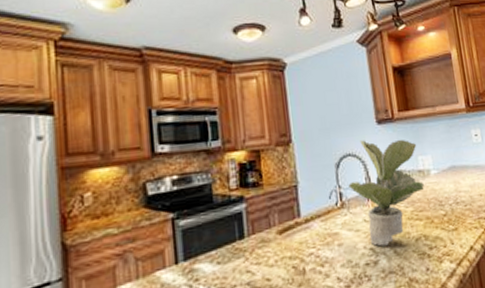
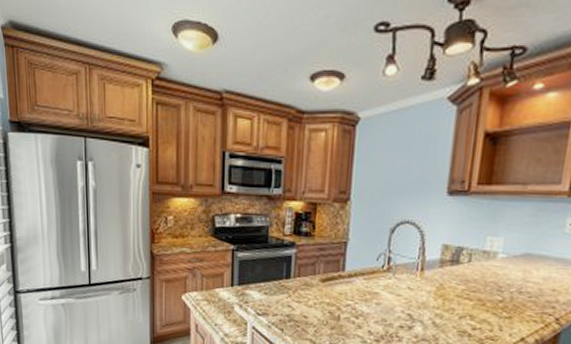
potted plant: present [348,139,424,247] -> none [399,209,490,315]

